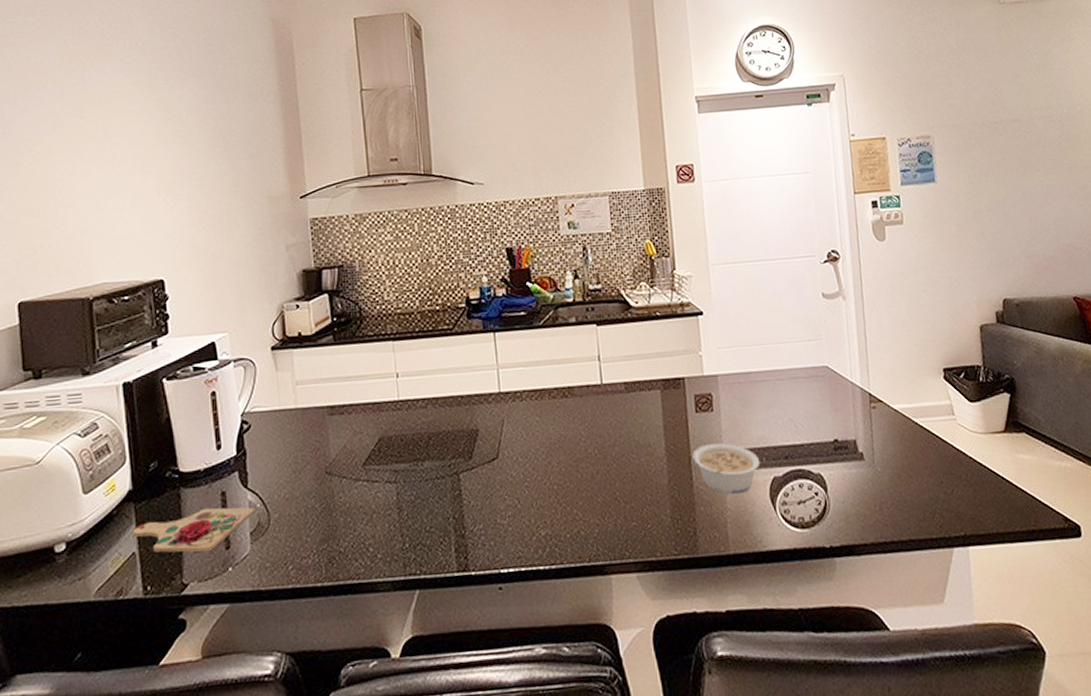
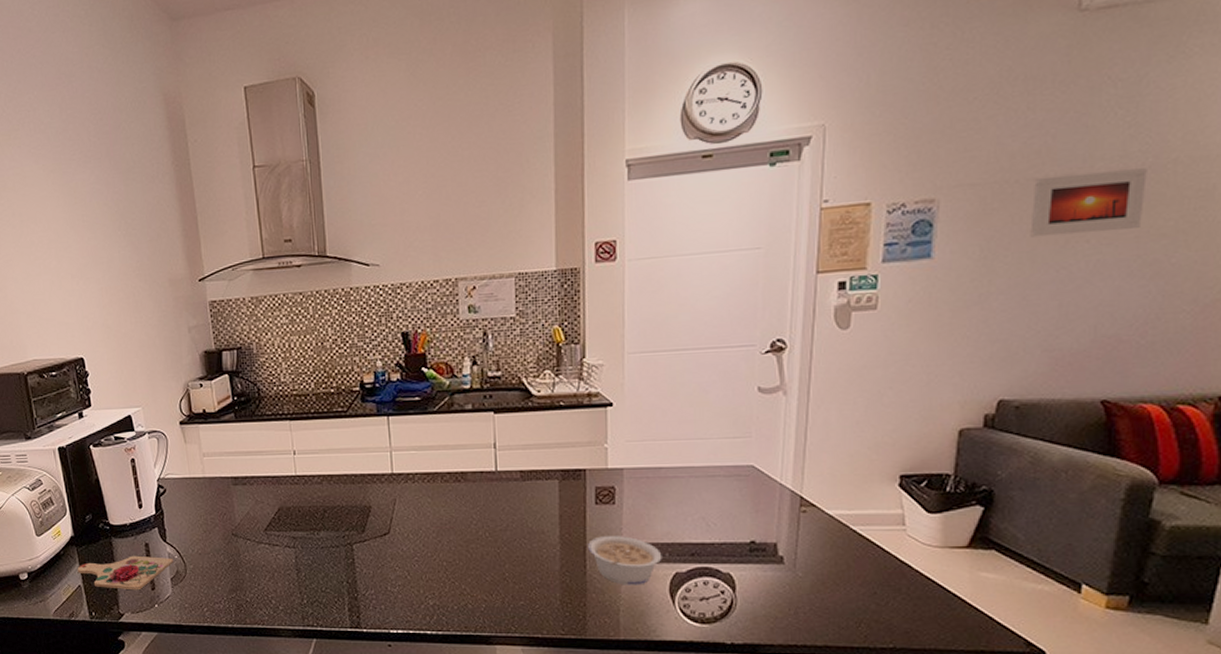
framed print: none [995,117,1070,167] -> present [1030,168,1147,237]

